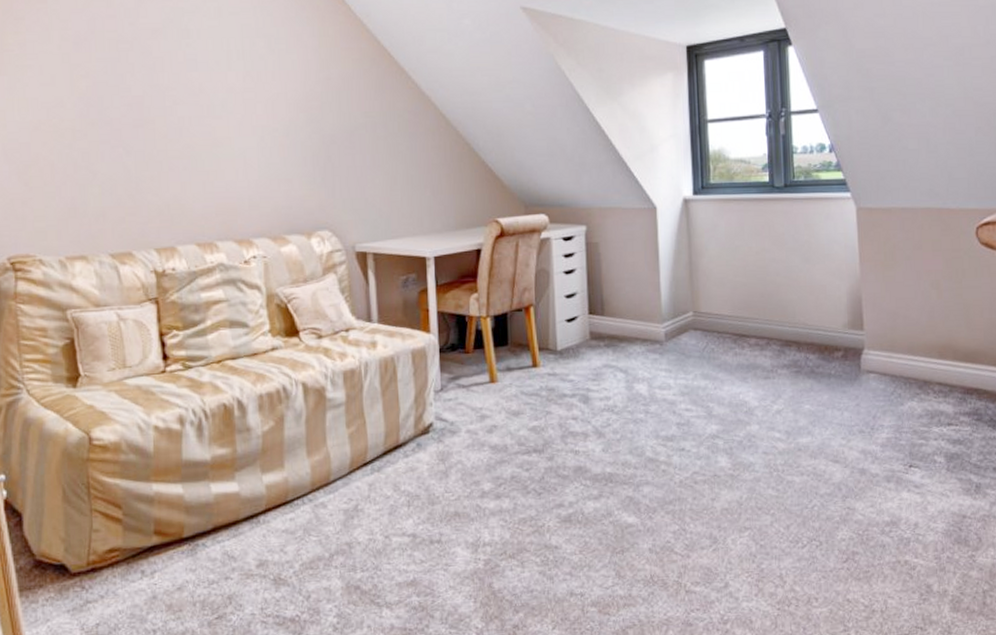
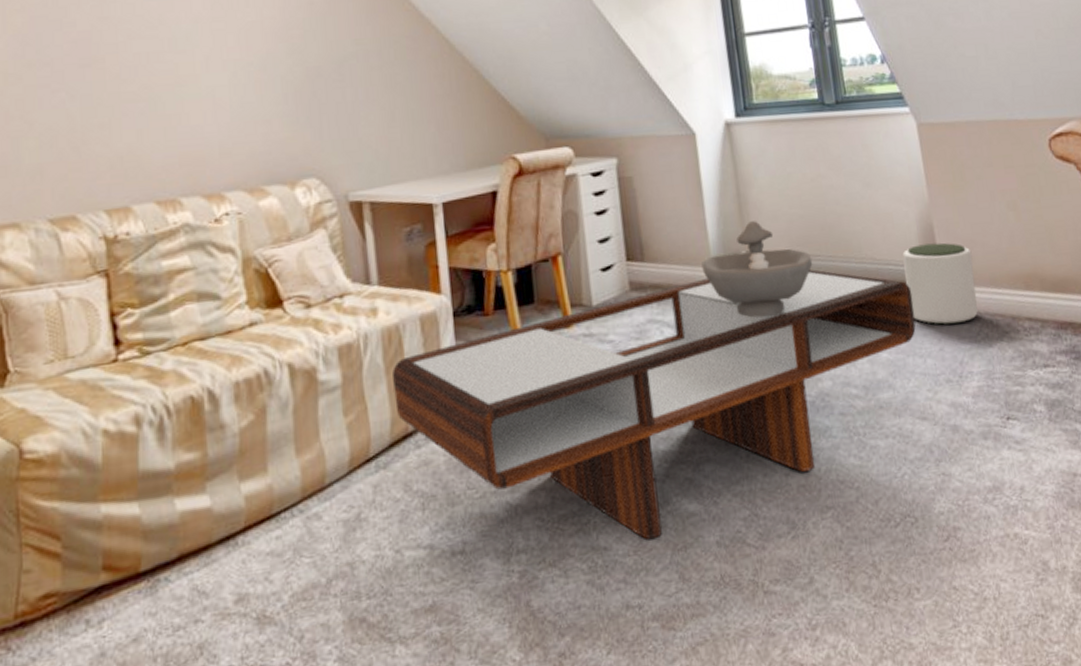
coffee table: none [386,330,837,543] -> present [391,269,916,540]
decorative bowl: none [653,286,751,369] -> present [701,221,813,318]
plant pot: none [831,313,895,384] -> present [902,242,978,325]

